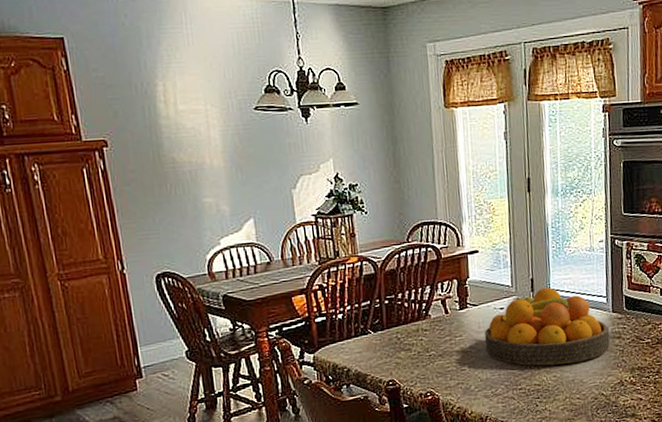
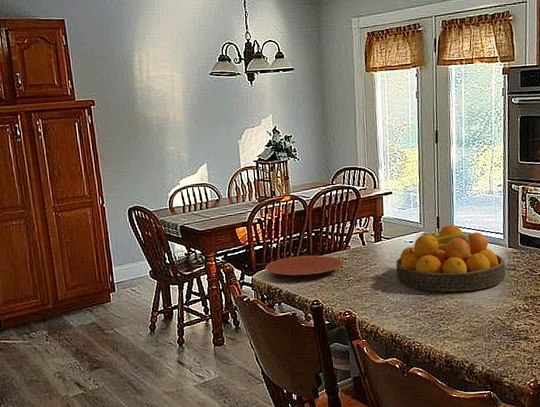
plate: none [329,326,425,352] -> present [265,255,345,276]

